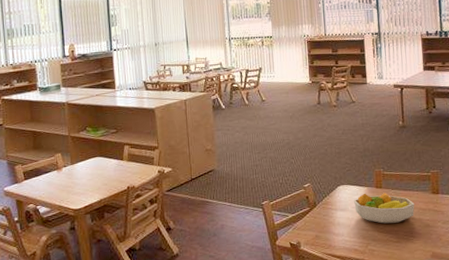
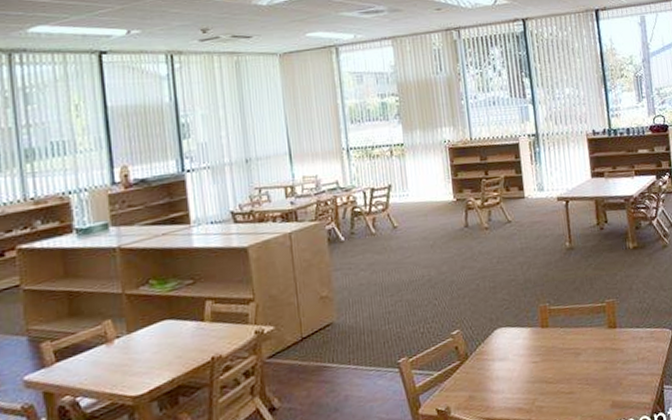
fruit bowl: present [354,193,415,224] -> none [515,332,589,372]

